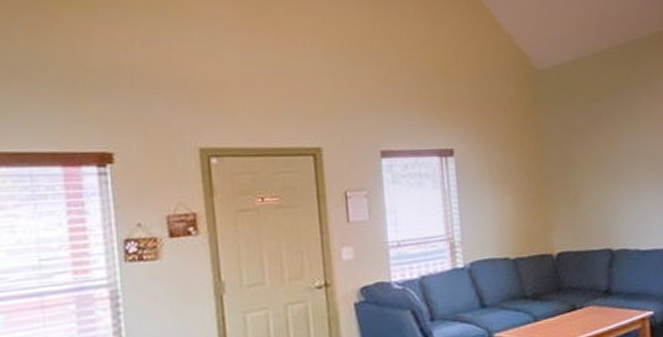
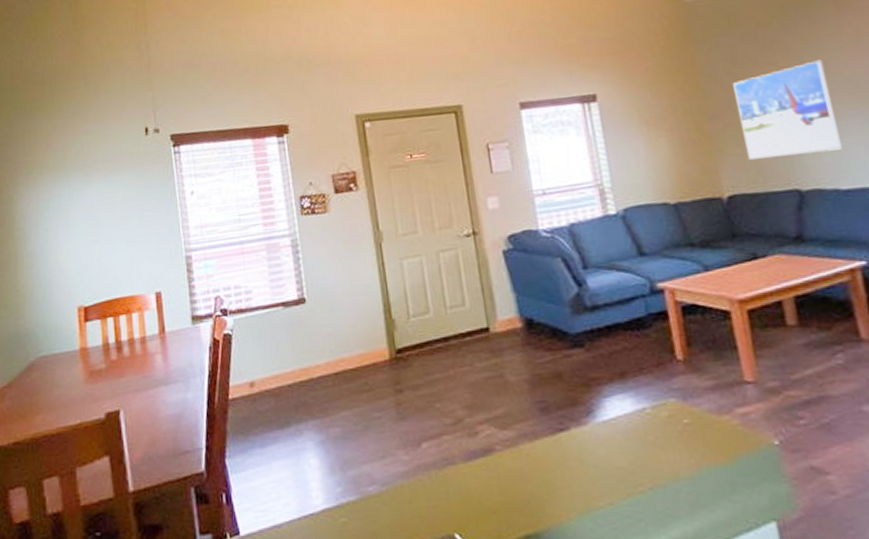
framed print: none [568,136,644,220] -> present [733,60,842,159]

